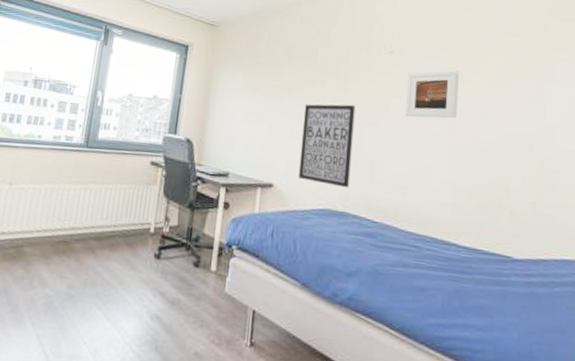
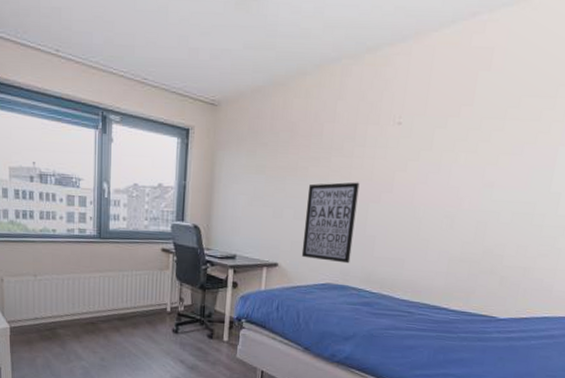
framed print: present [406,70,459,119] -> none [409,140,469,192]

